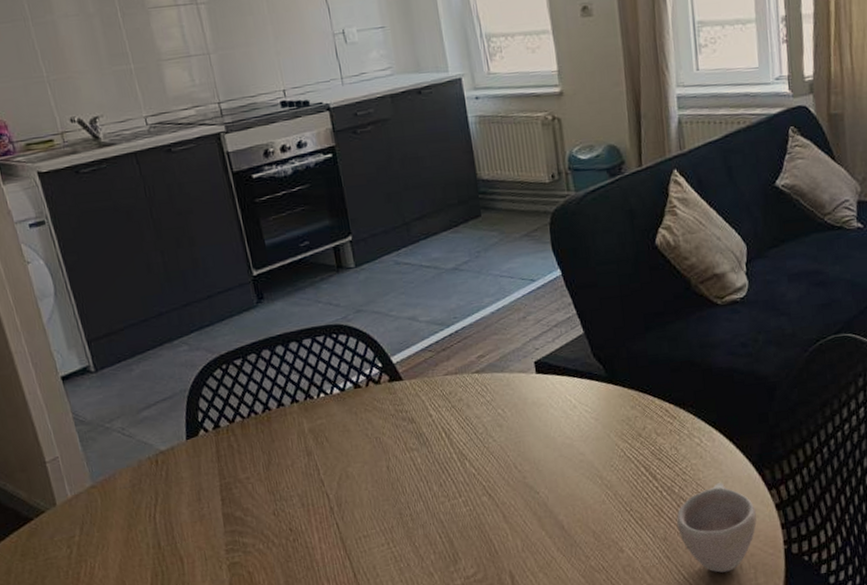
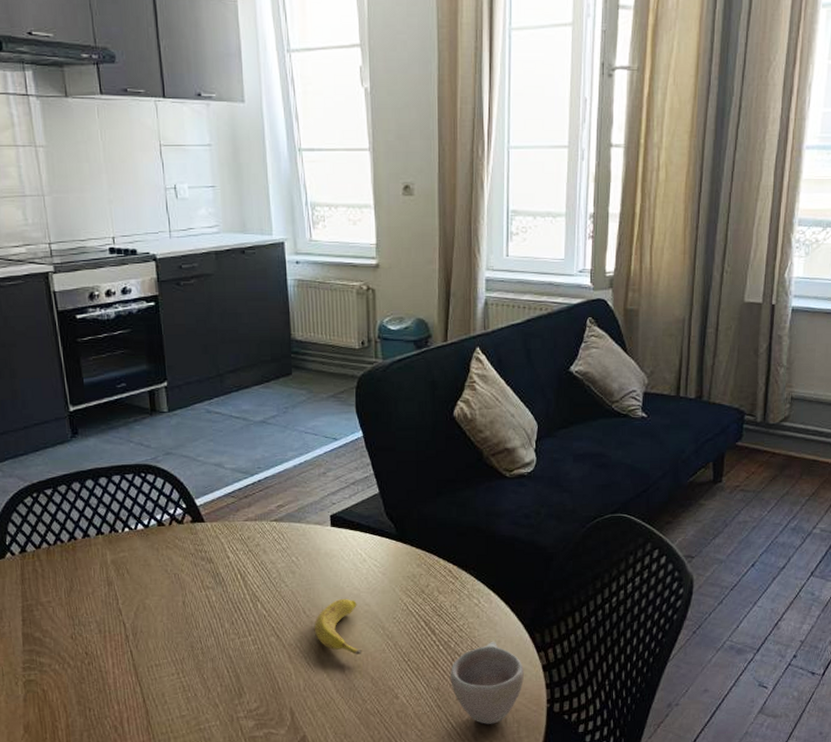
banana: none [527,449,581,508] -> present [314,598,362,655]

